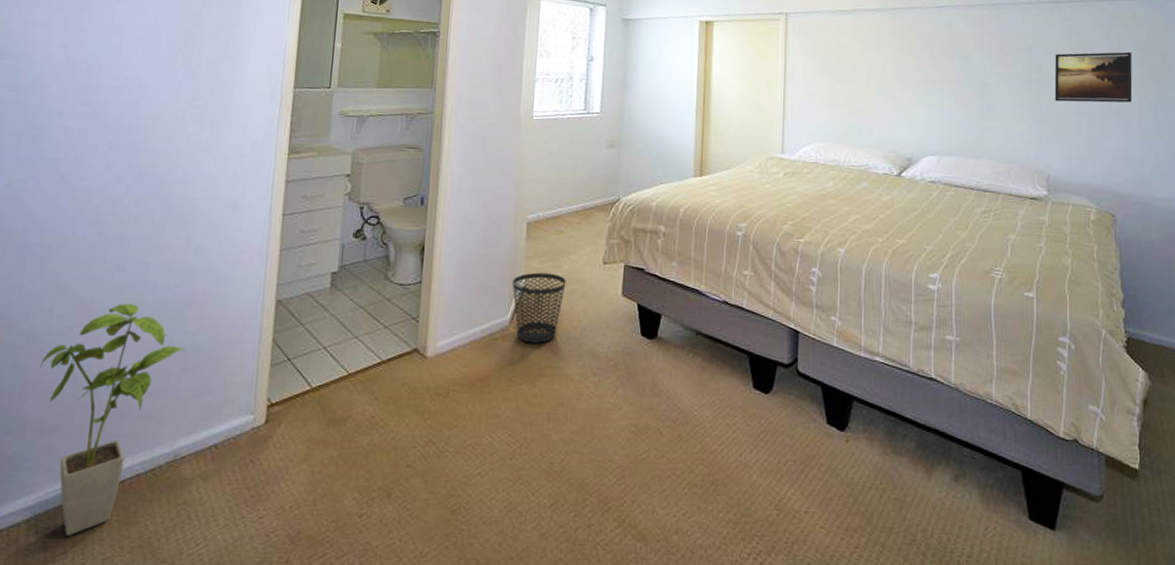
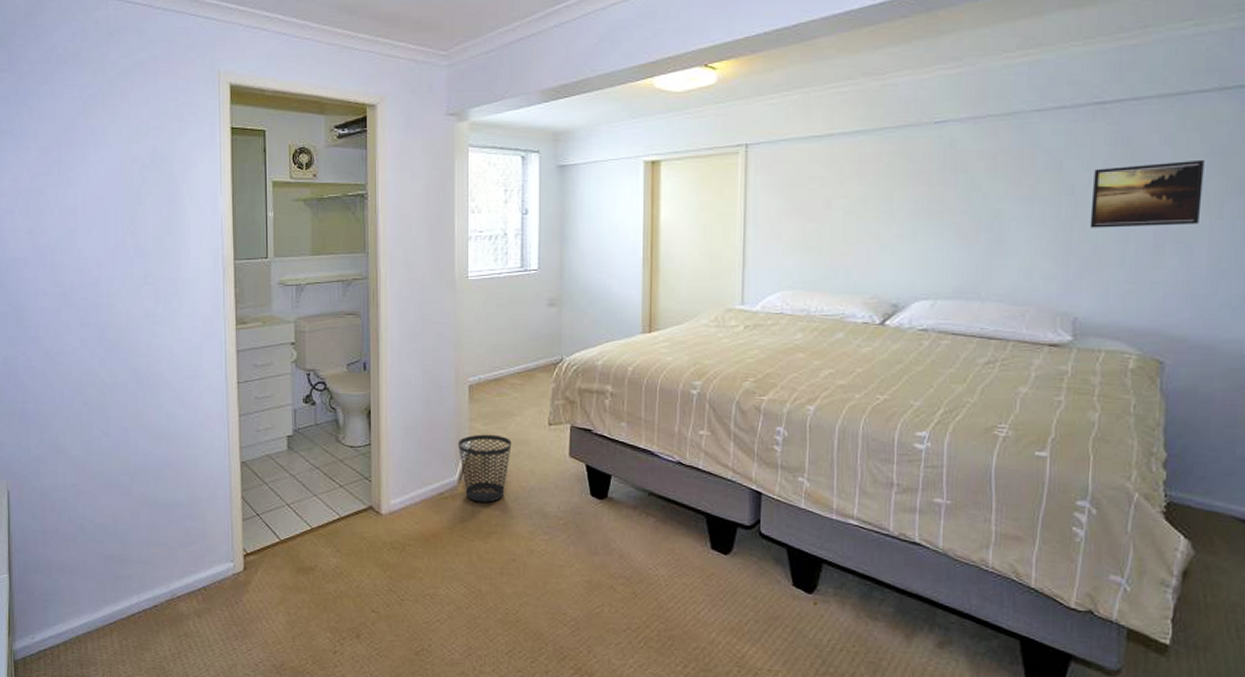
house plant: present [40,303,186,536] -> none [54,465,169,657]

